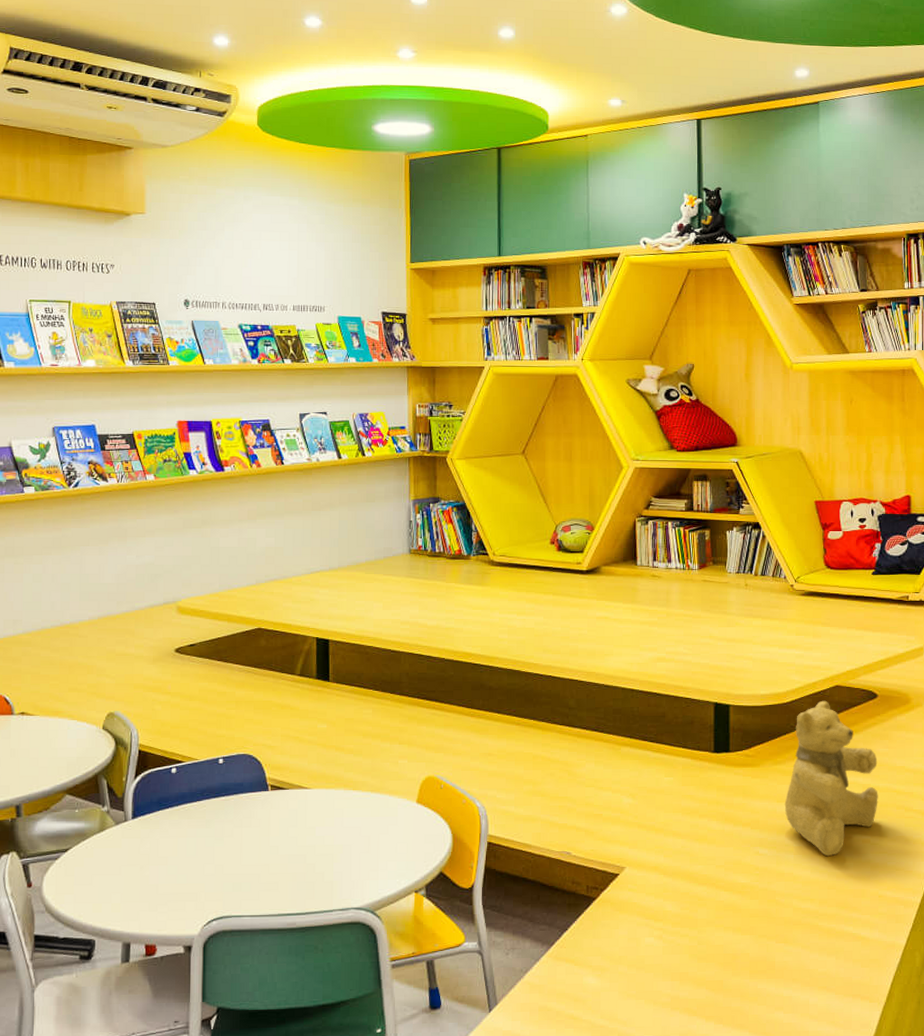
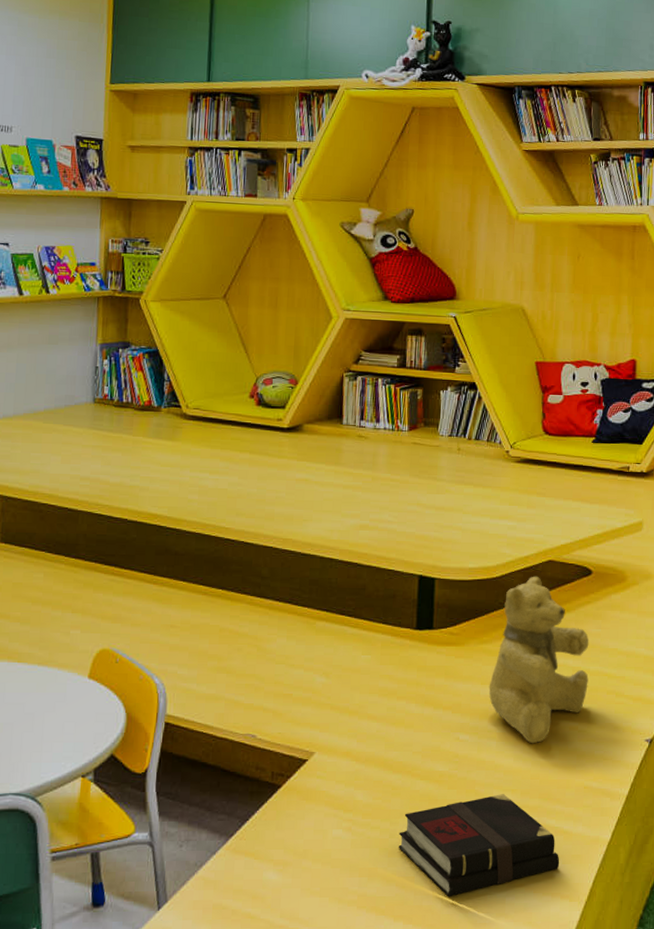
book: none [706,903,859,998] -> present [398,794,560,896]

